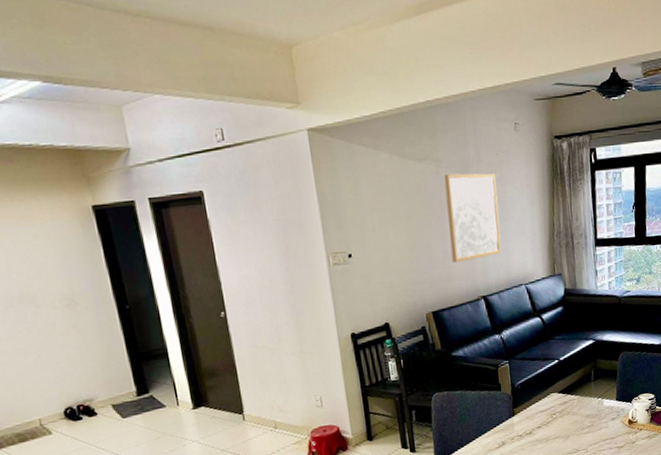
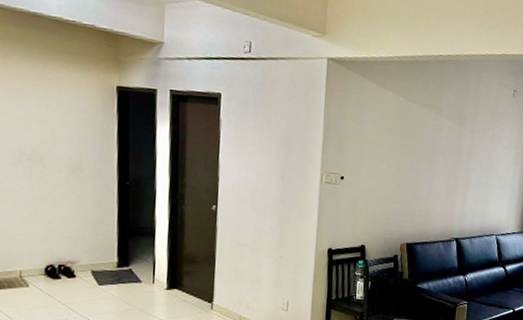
wall art: present [443,173,502,263] -> none [434,123,489,204]

